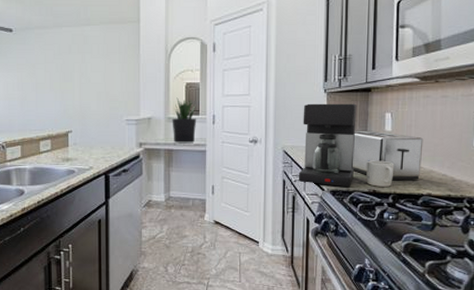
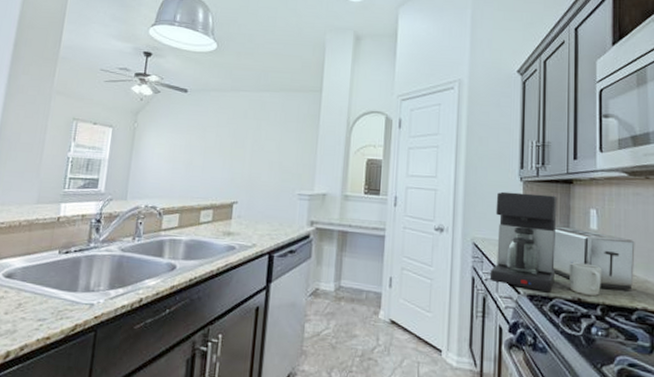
planter: present [172,97,197,144] -> none [348,174,377,226]

